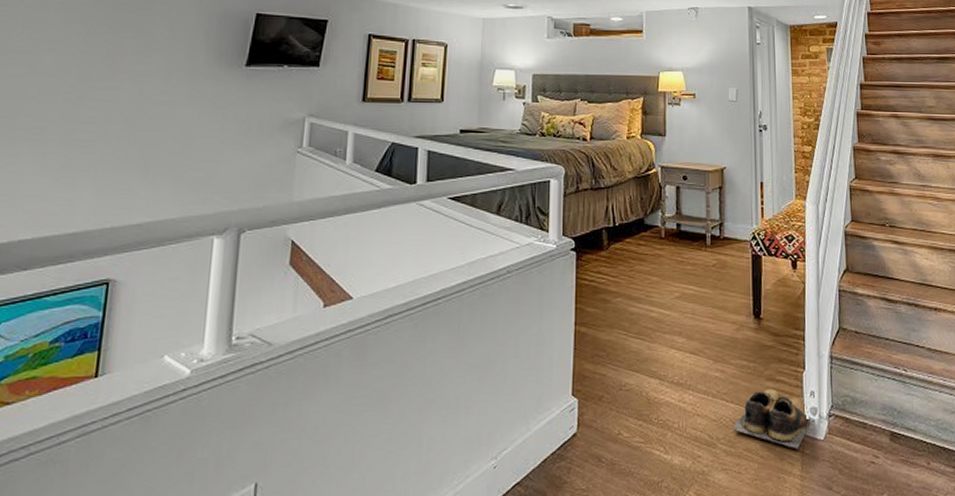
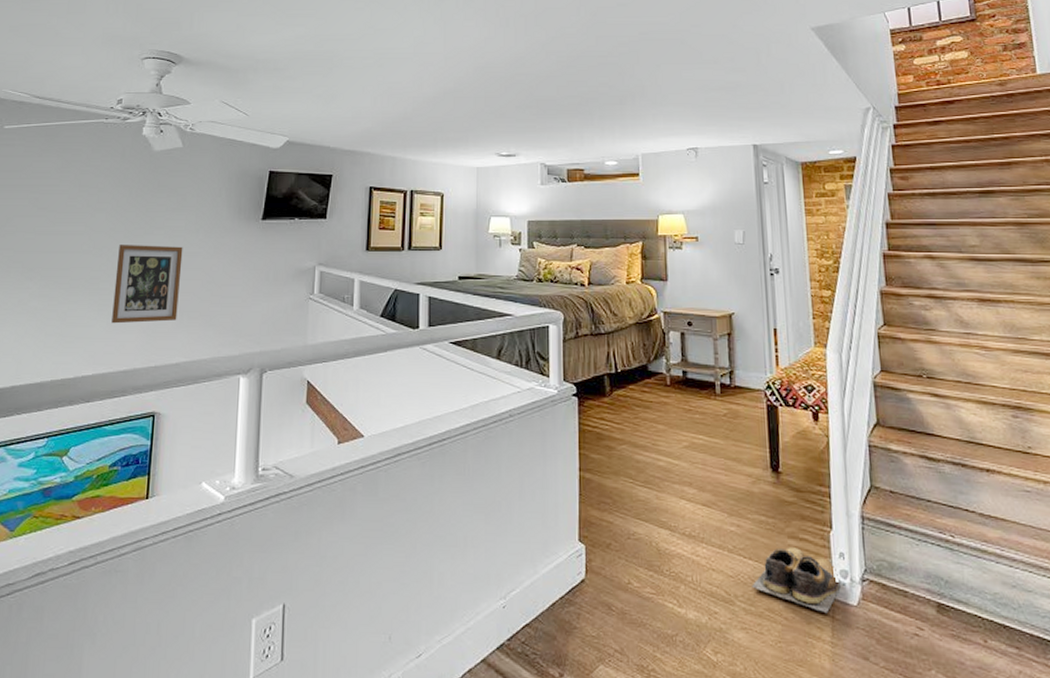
wall art: none [59,90,151,180] -> present [111,245,183,324]

